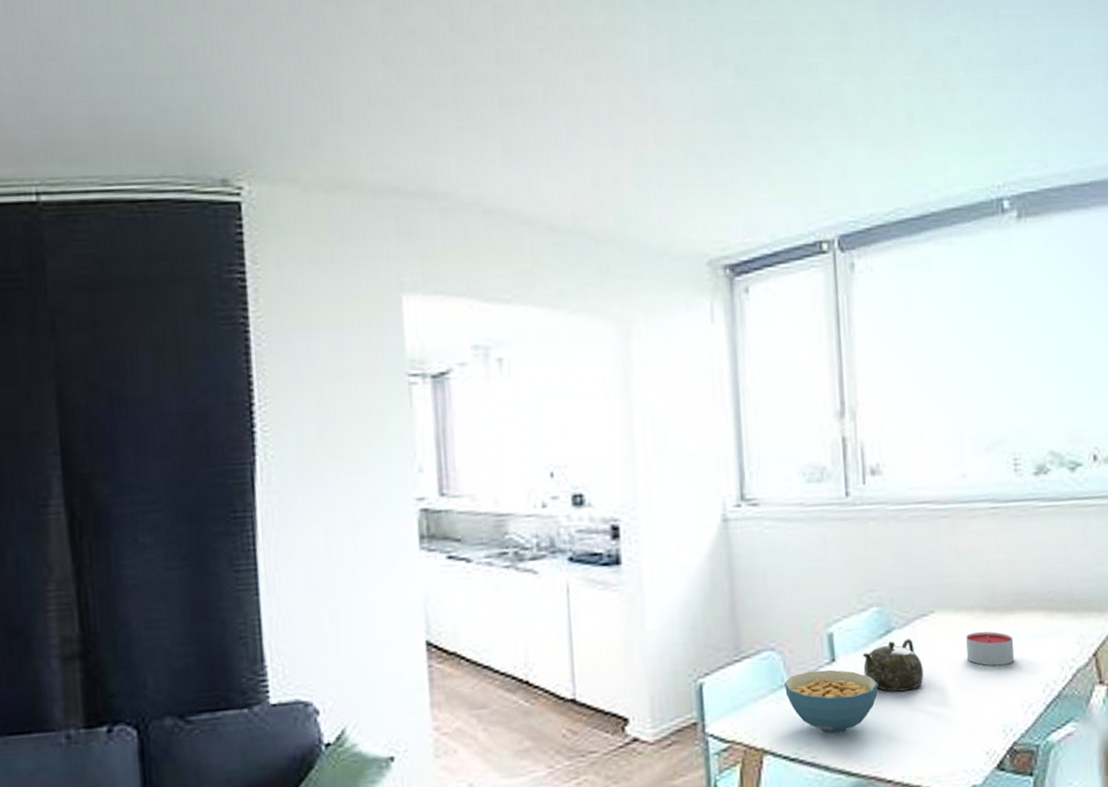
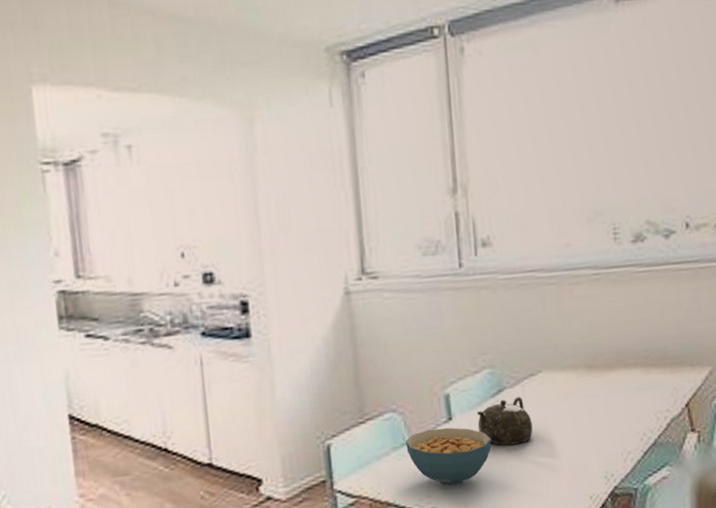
candle: present [966,631,1015,666] -> none [571,387,615,419]

